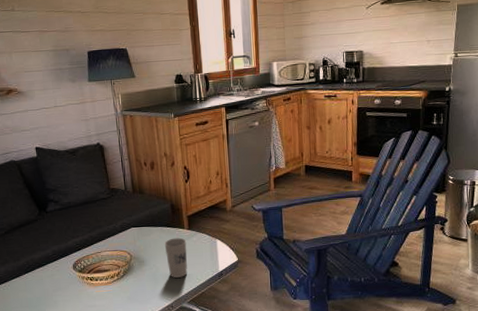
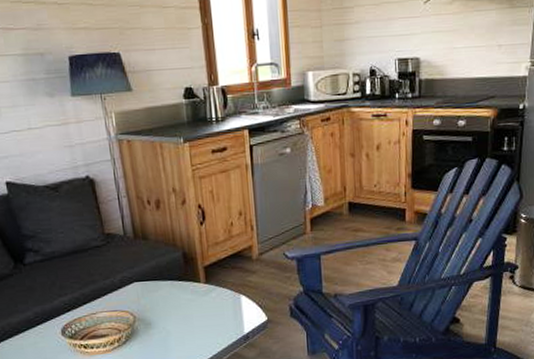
cup: present [164,237,188,278] -> none [175,293,206,343]

